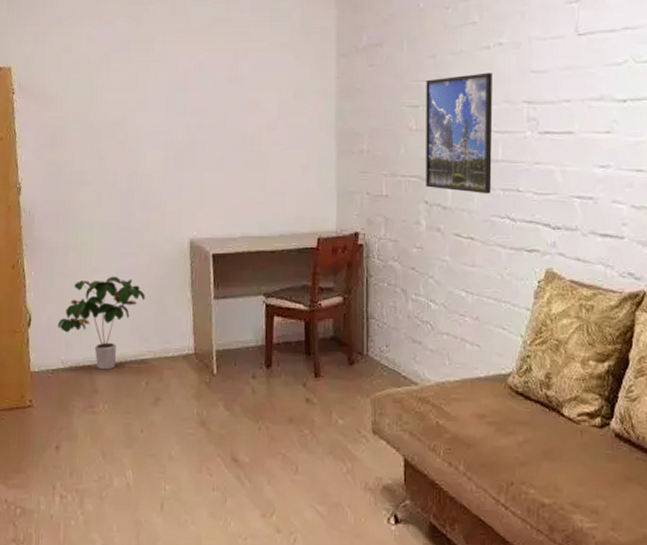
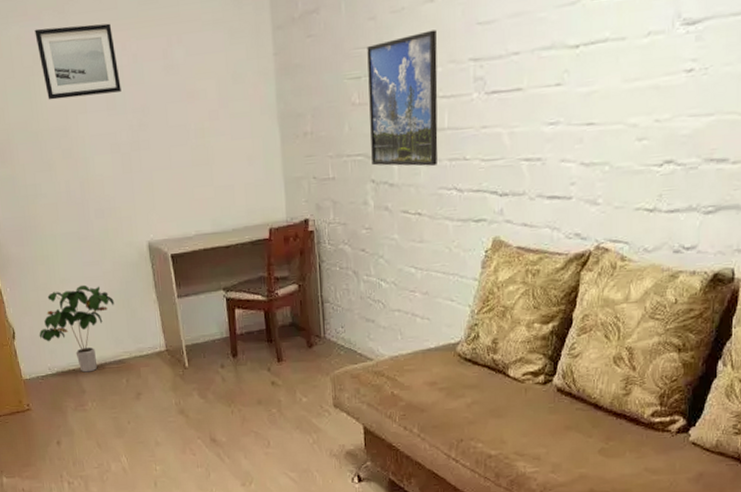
wall art: none [106,31,184,95] -> present [34,23,121,100]

